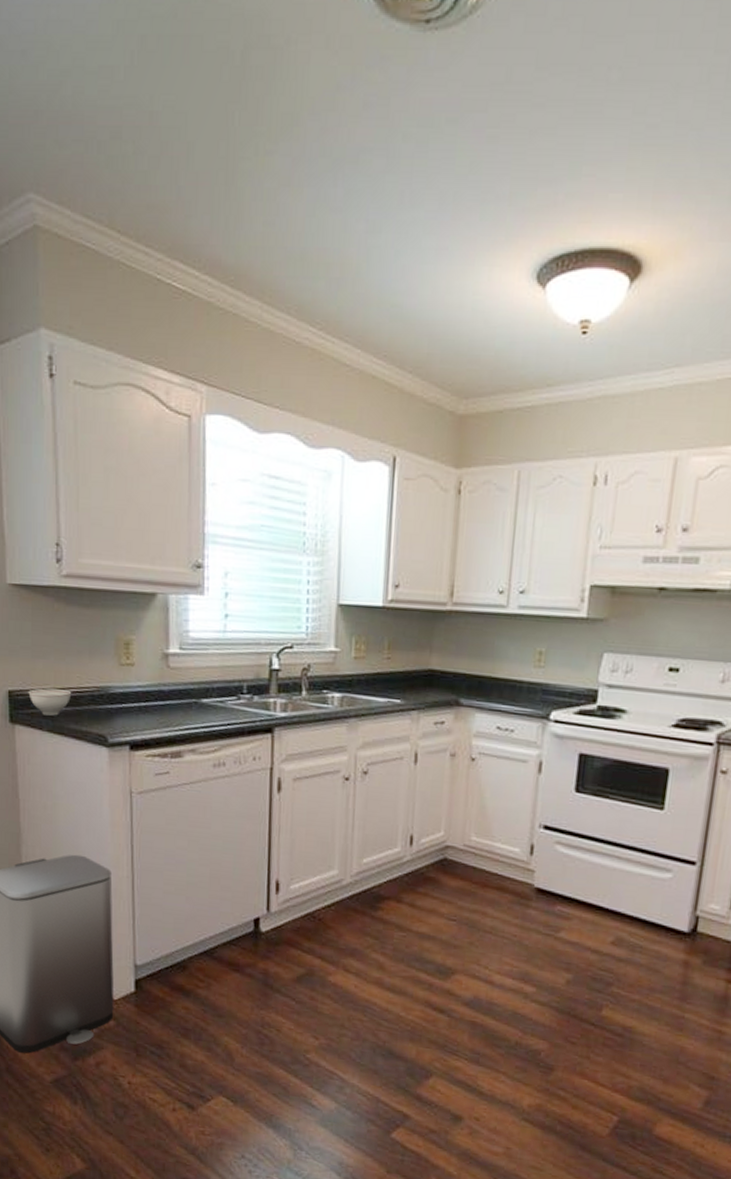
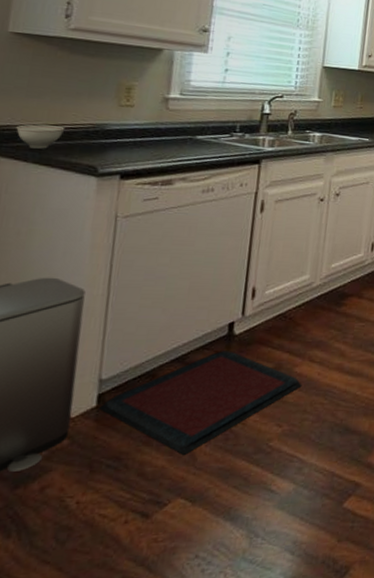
doormat: none [138,948,338,1053] -> present [99,351,302,455]

